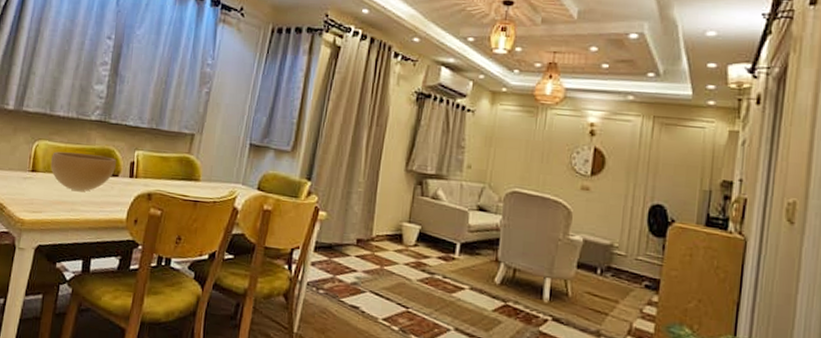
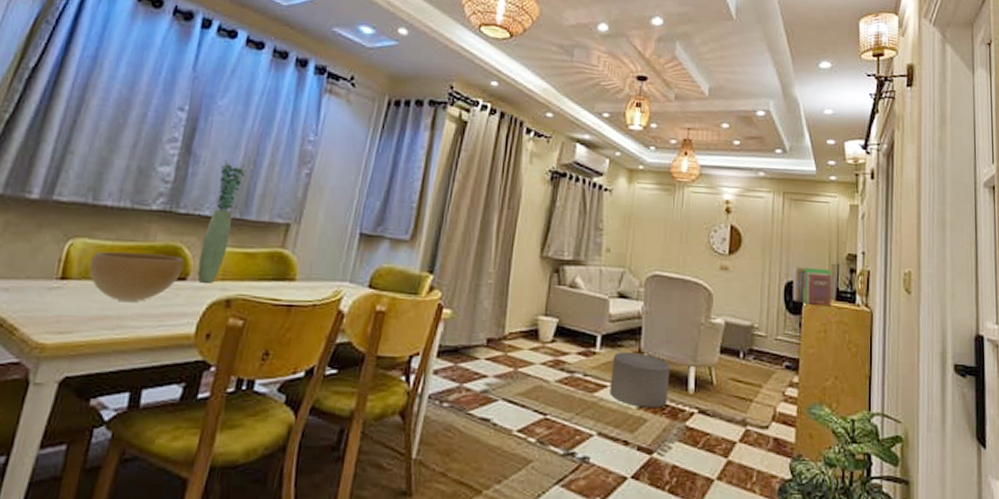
vase: none [126,79,159,180] -> present [197,159,246,283]
pouf: none [467,260,526,313] -> present [609,352,670,409]
books: none [657,191,702,232] -> present [793,267,832,307]

